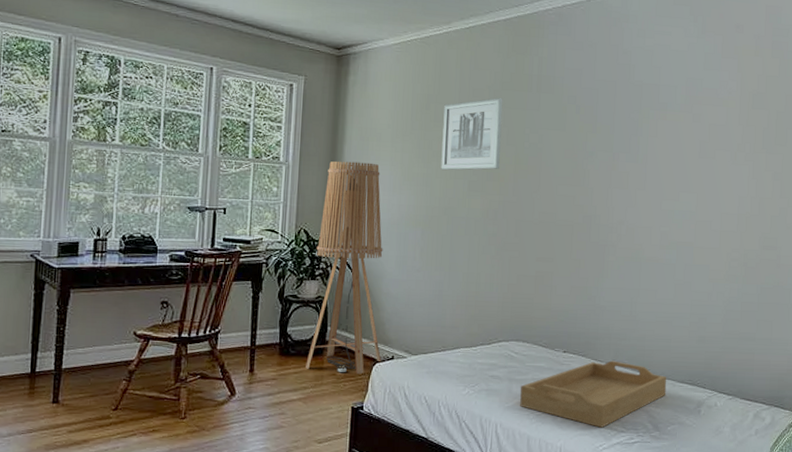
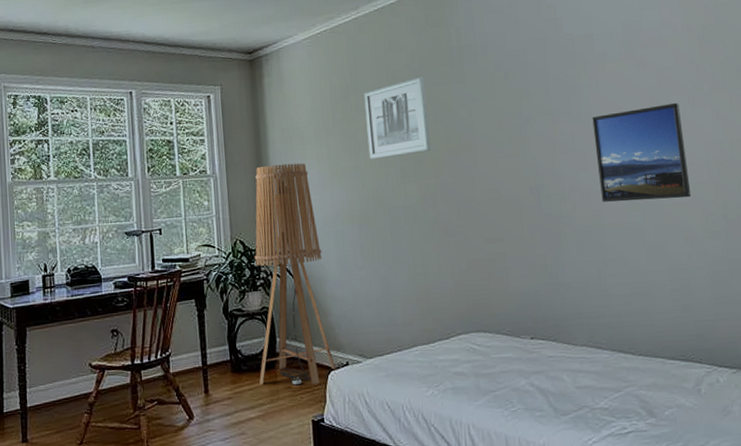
serving tray: present [520,360,667,428] -> none [489,342,657,419]
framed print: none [644,157,723,243] -> present [592,102,692,202]

